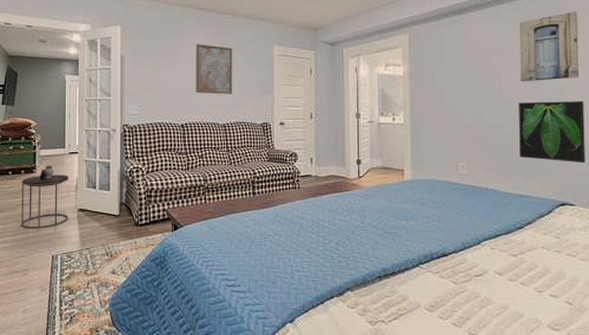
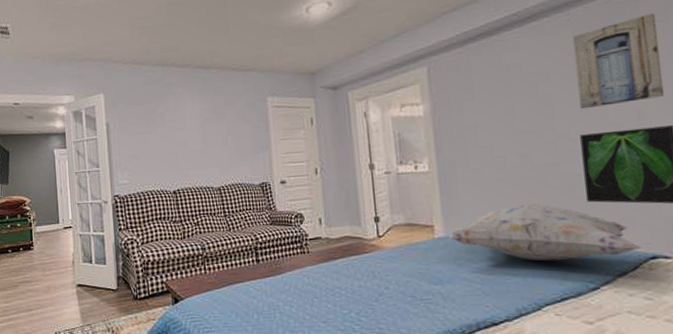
side table: present [21,164,69,229] -> none [21,240,68,306]
wall art: present [195,44,233,94] -> none [181,103,226,157]
decorative pillow: none [416,156,555,204] -> present [449,203,641,261]

